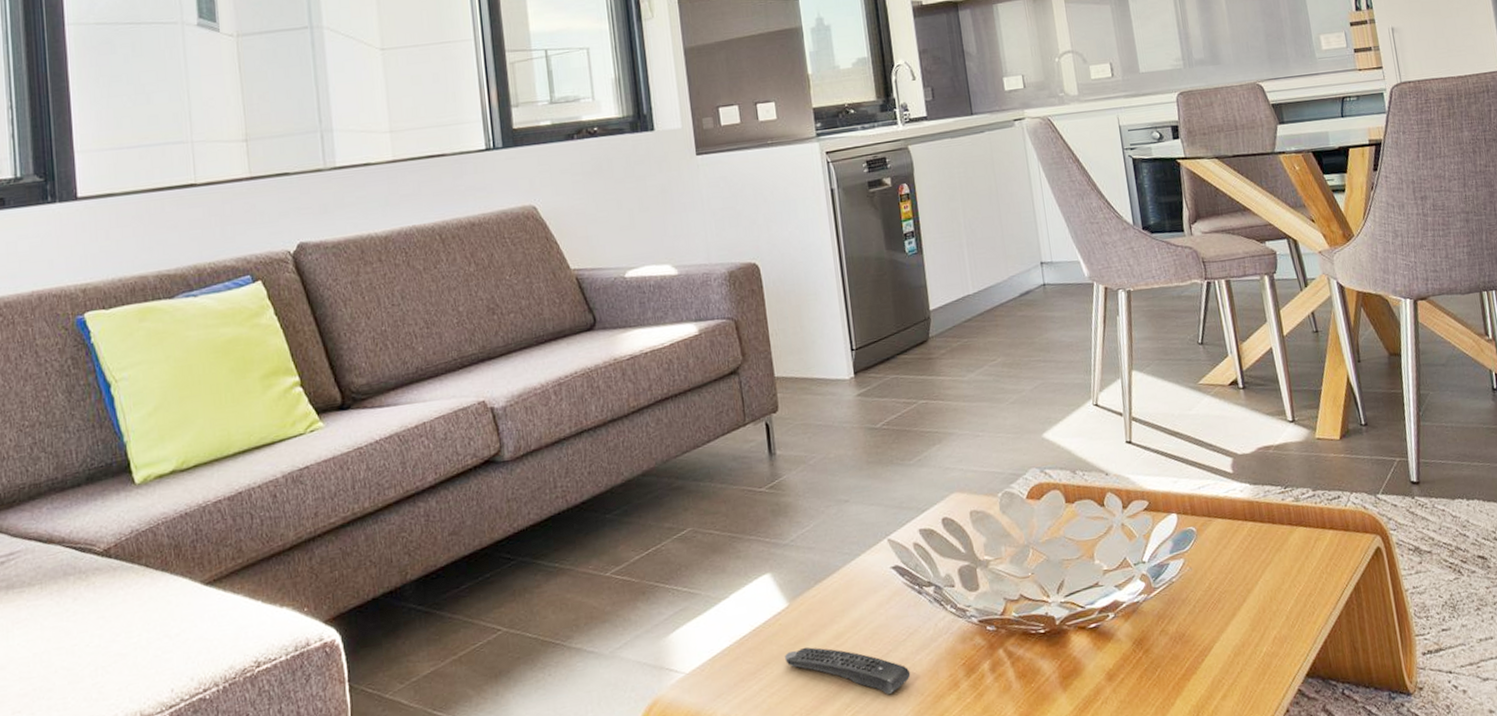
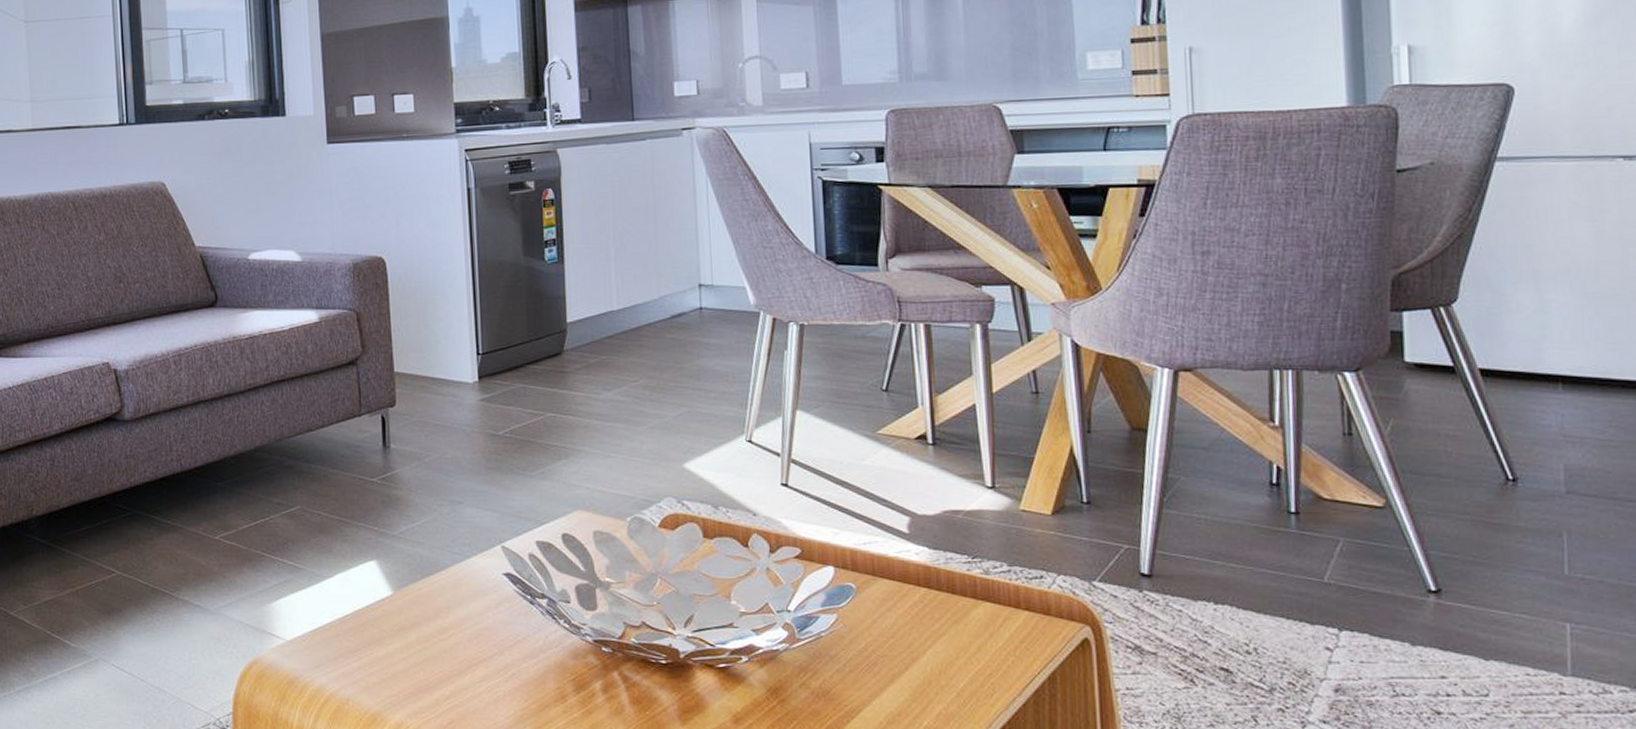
remote control: present [785,647,911,695] -> none [386,635,515,696]

